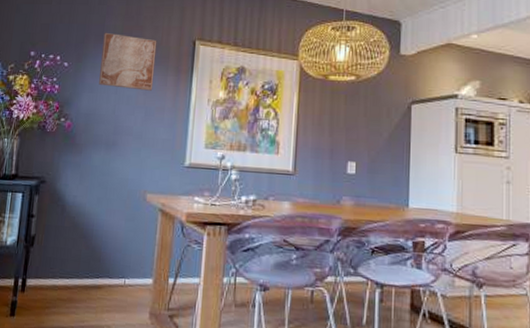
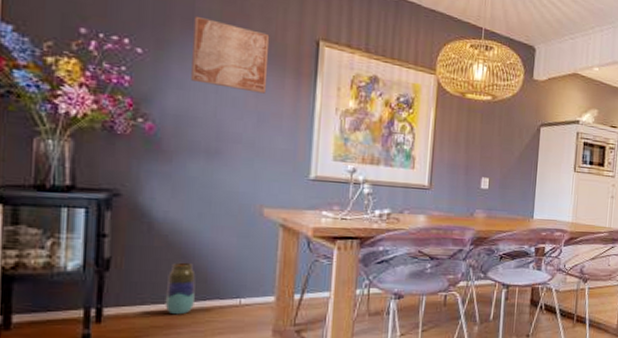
vase: none [69,241,92,290] -> present [165,262,196,315]

